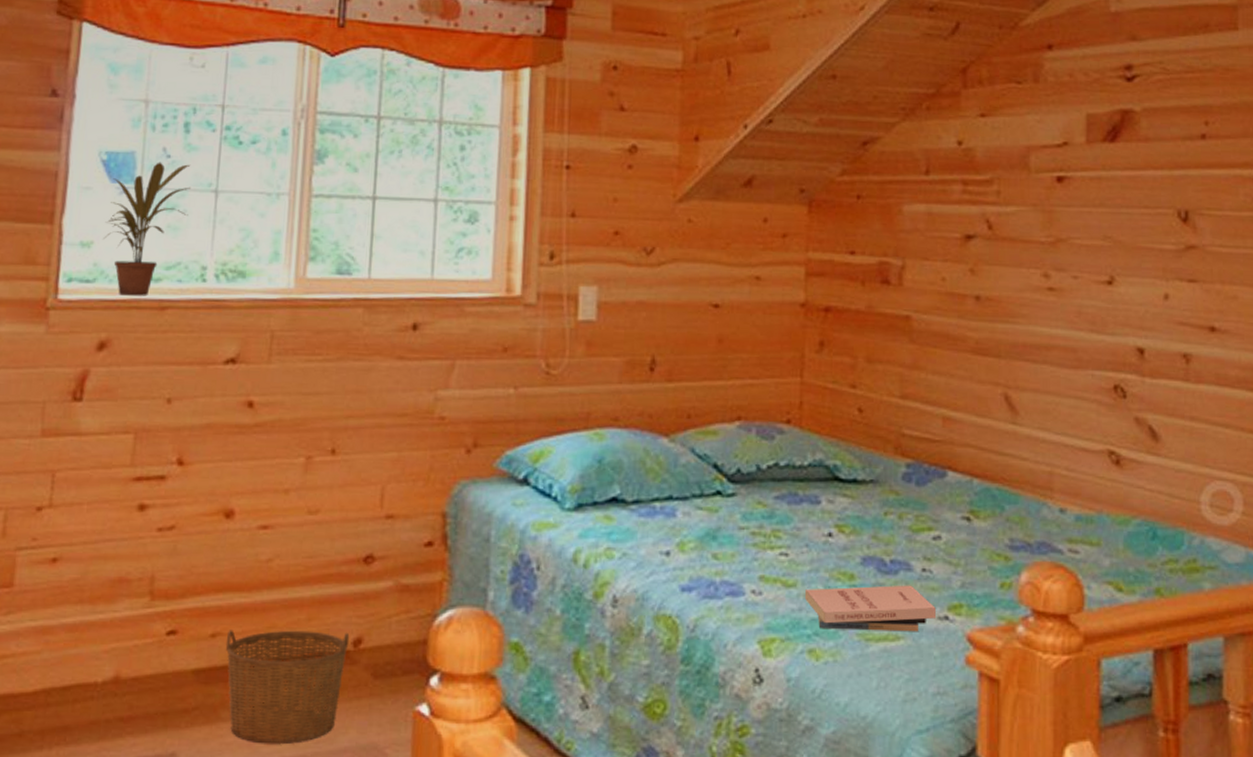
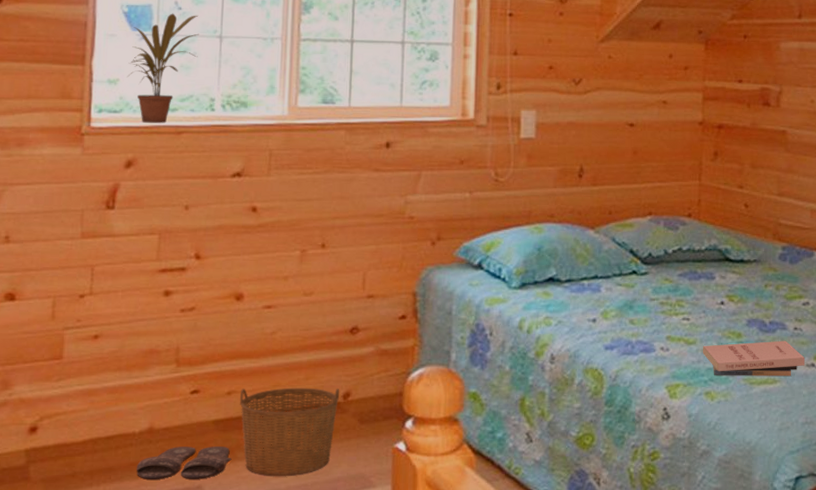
slippers: none [97,702,214,745] -> present [137,447,232,481]

